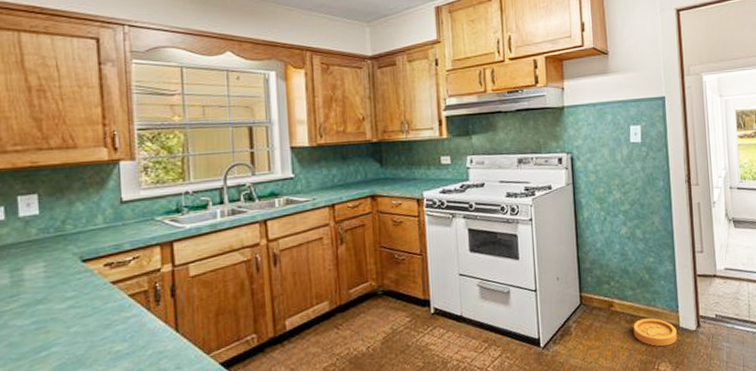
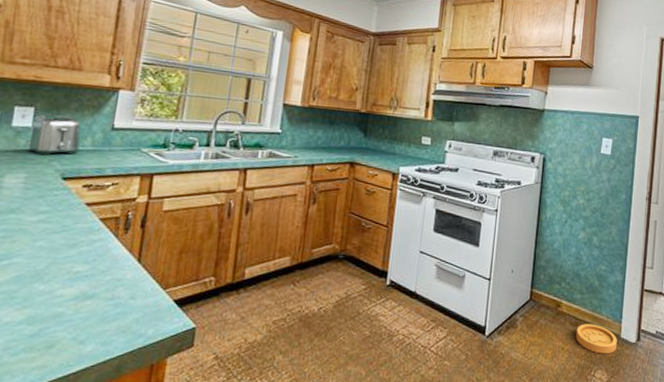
toaster: none [39,197,92,241] -> present [28,115,81,156]

